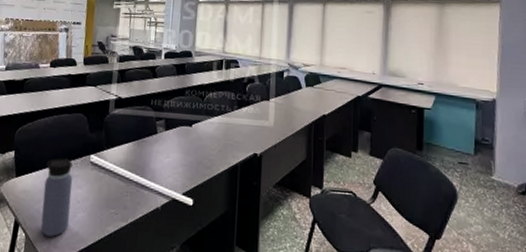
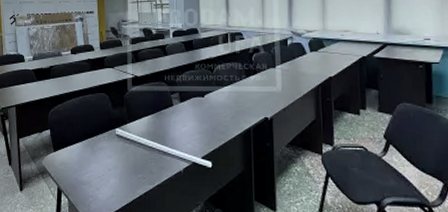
water bottle: present [40,157,73,237] -> none [78,133,104,200]

